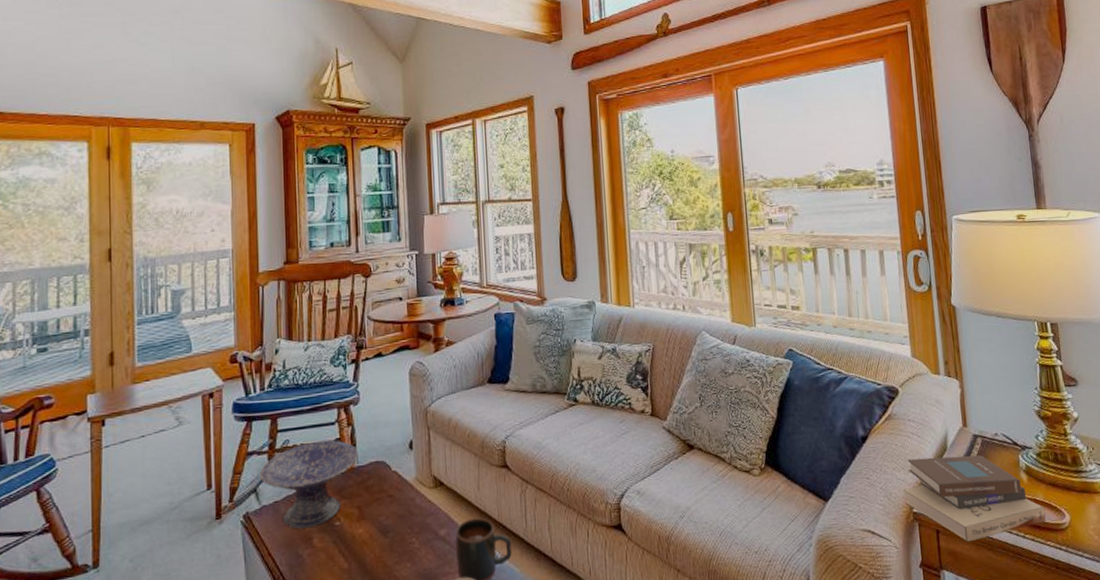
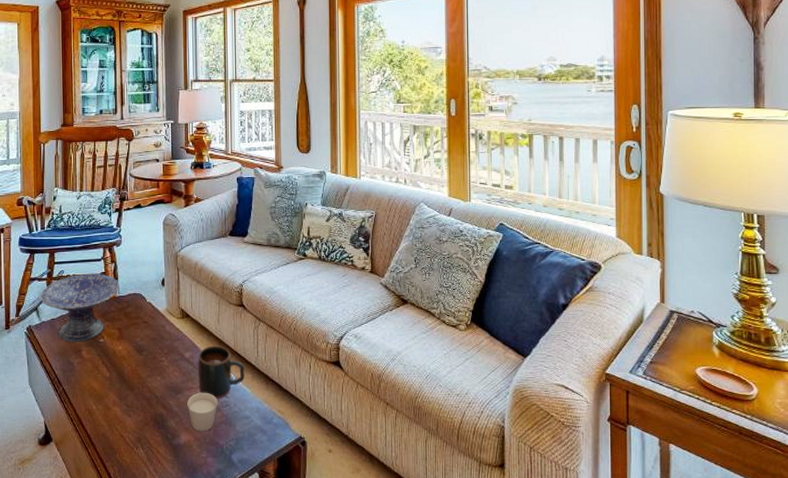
books: present [904,455,1046,542] -> none [599,327,734,404]

